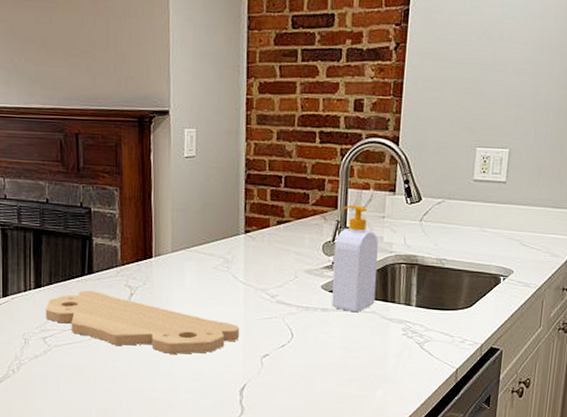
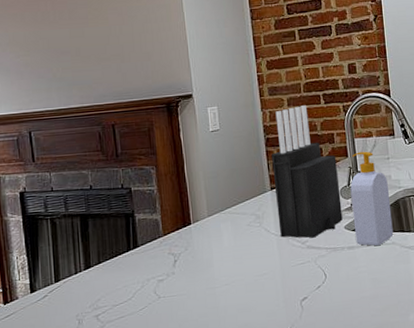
cutting board: present [45,290,240,354] -> none [96,263,279,312]
knife block: none [248,141,324,293] -> present [272,105,343,238]

